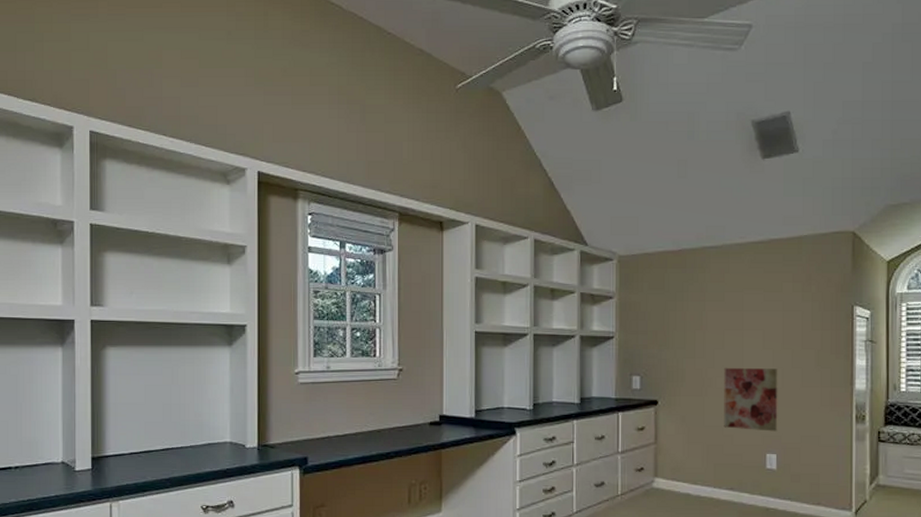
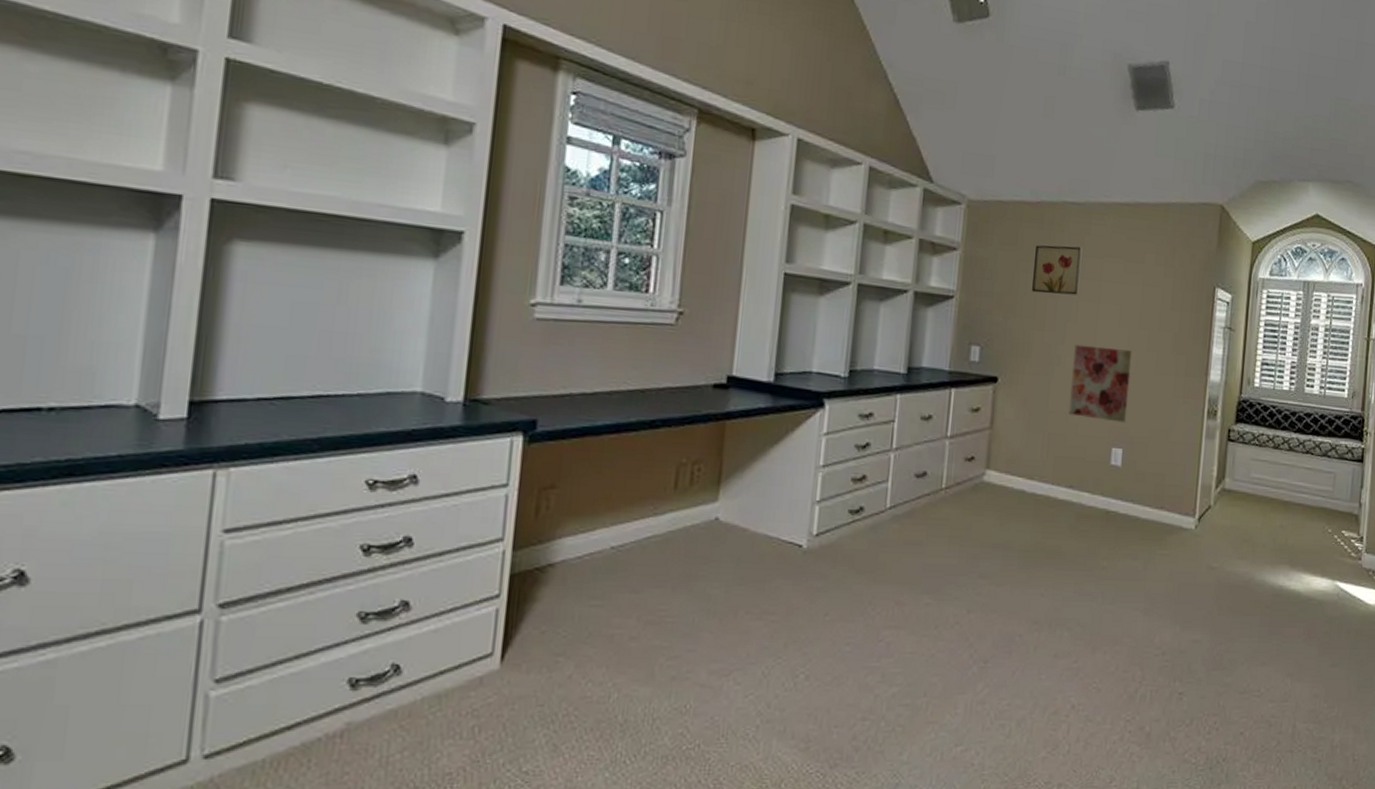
wall art: none [681,284,724,327] -> present [1032,245,1083,295]

